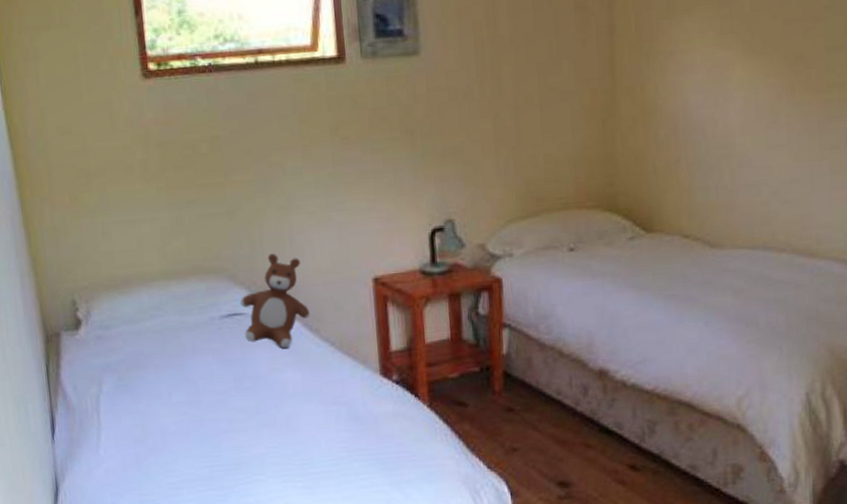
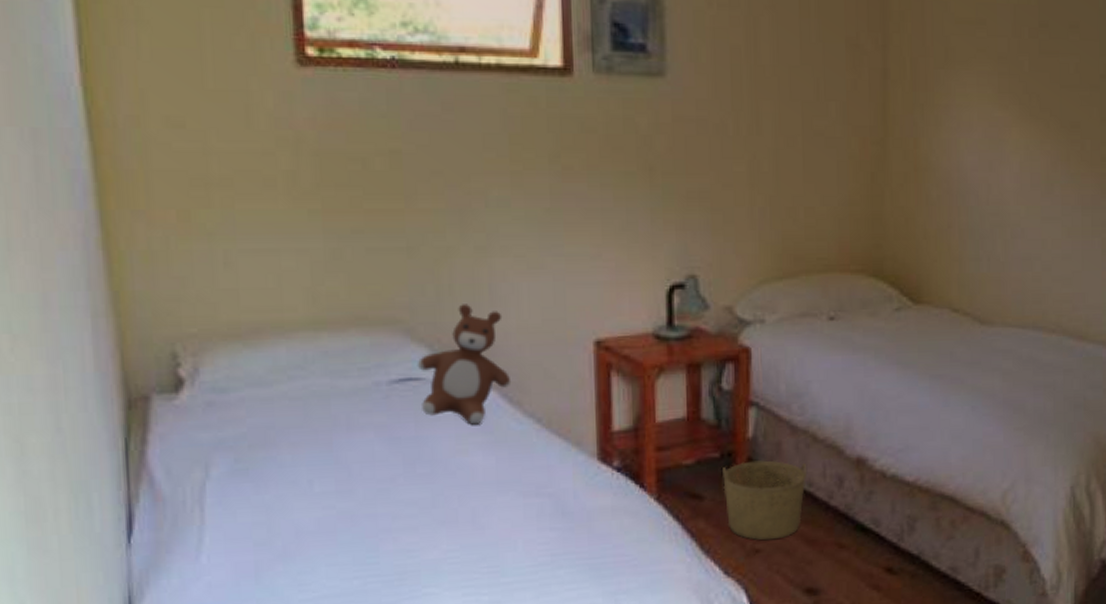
basket: none [482,372,556,441] -> present [723,460,808,541]

